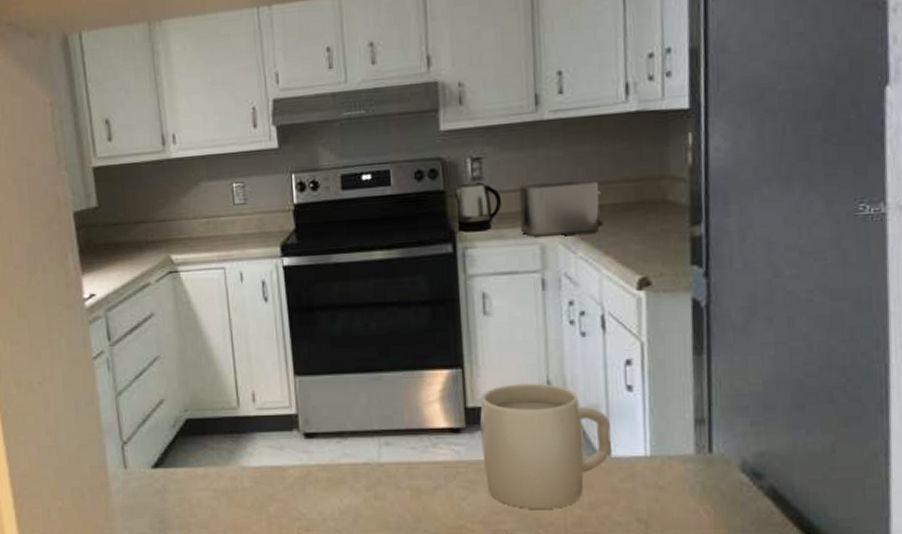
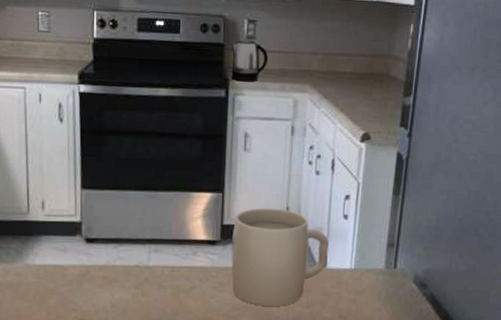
toaster: present [519,179,603,239] -> none [281,48,344,94]

